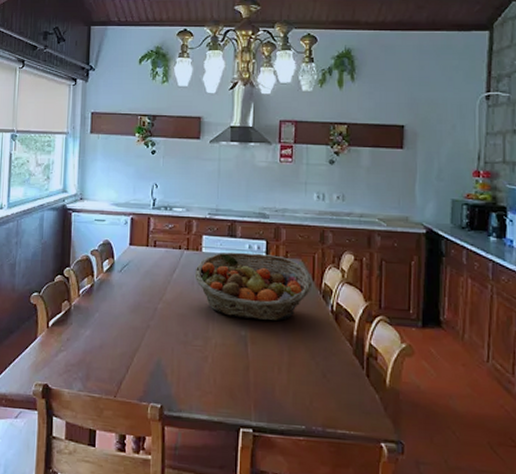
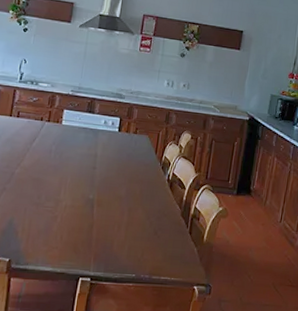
fruit basket: present [194,252,313,321] -> none [52,126,156,187]

